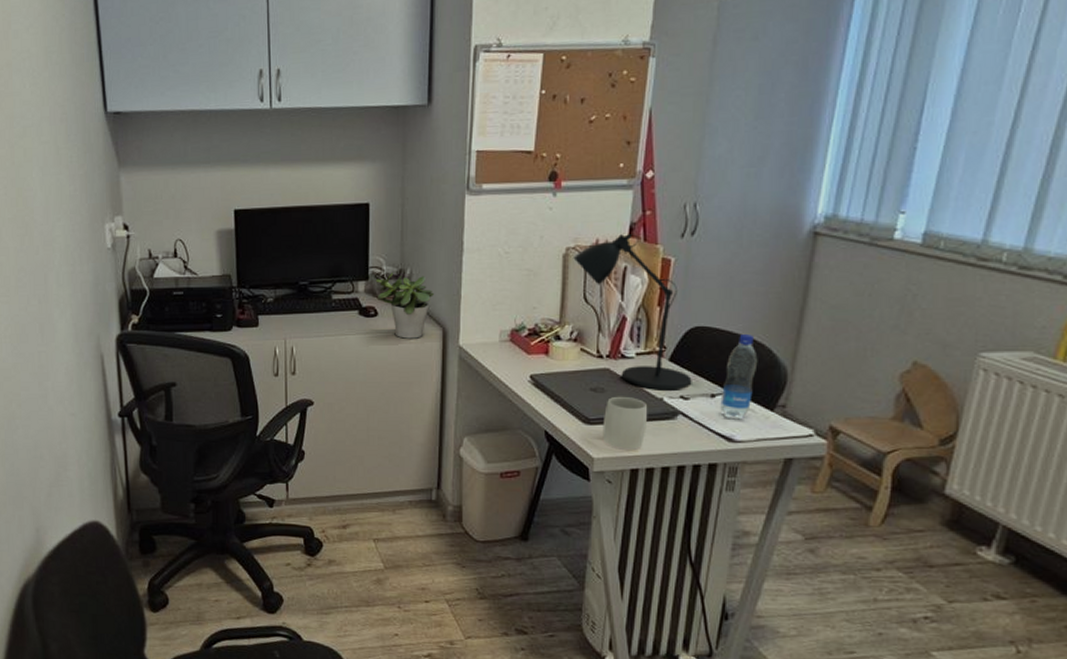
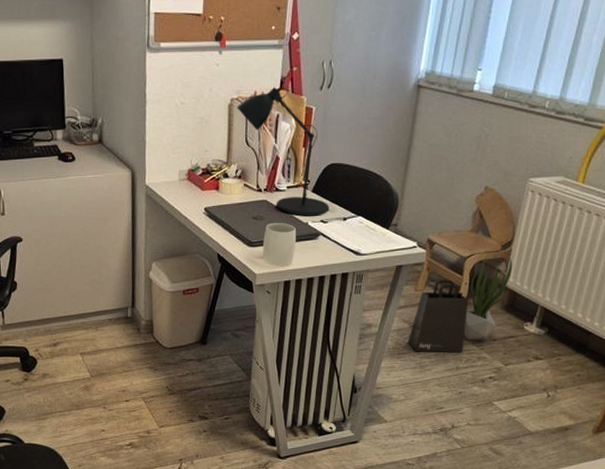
potted plant: present [375,273,434,339] -> none [71,122,123,180]
bottle: present [720,333,758,420] -> none [350,168,377,237]
shopping bag: none [801,480,892,580] -> present [408,280,469,353]
potted plant: none [884,452,958,566] -> present [464,255,513,341]

